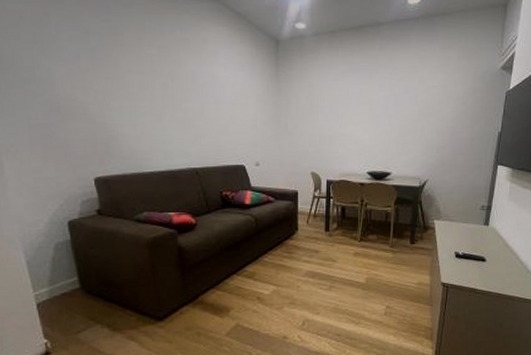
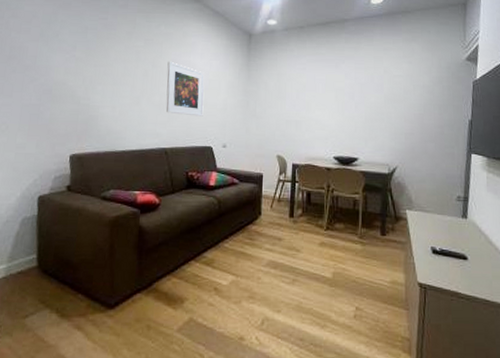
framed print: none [188,72,233,134] -> present [166,61,204,117]

